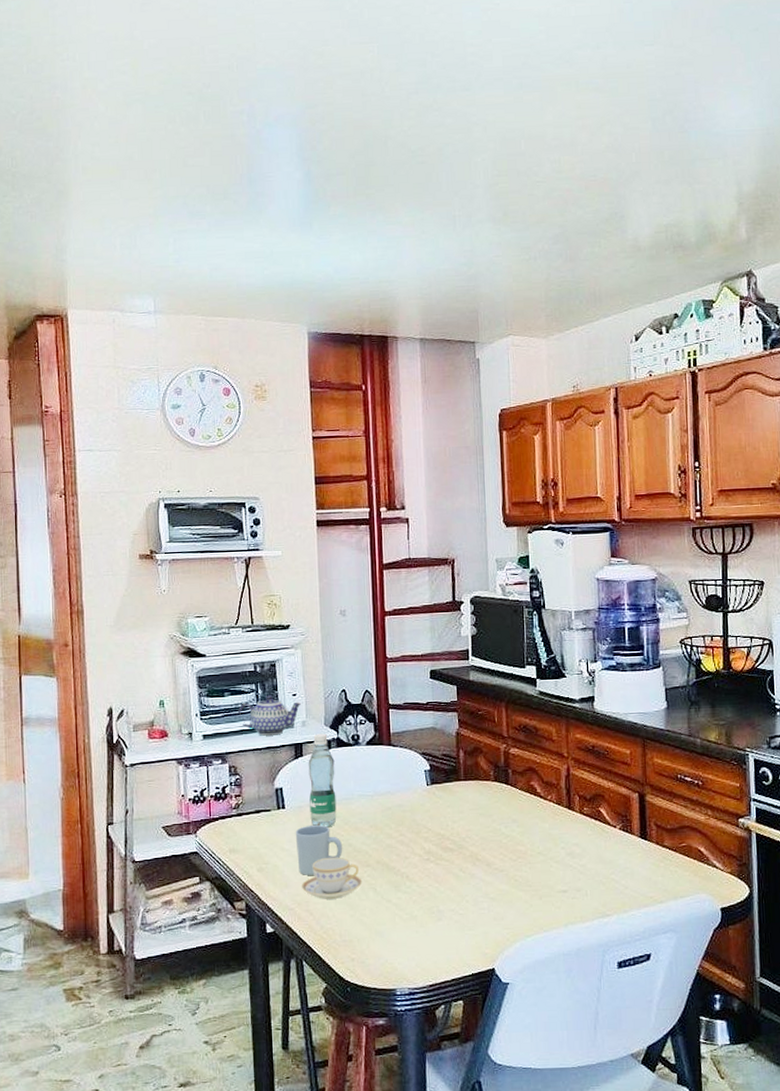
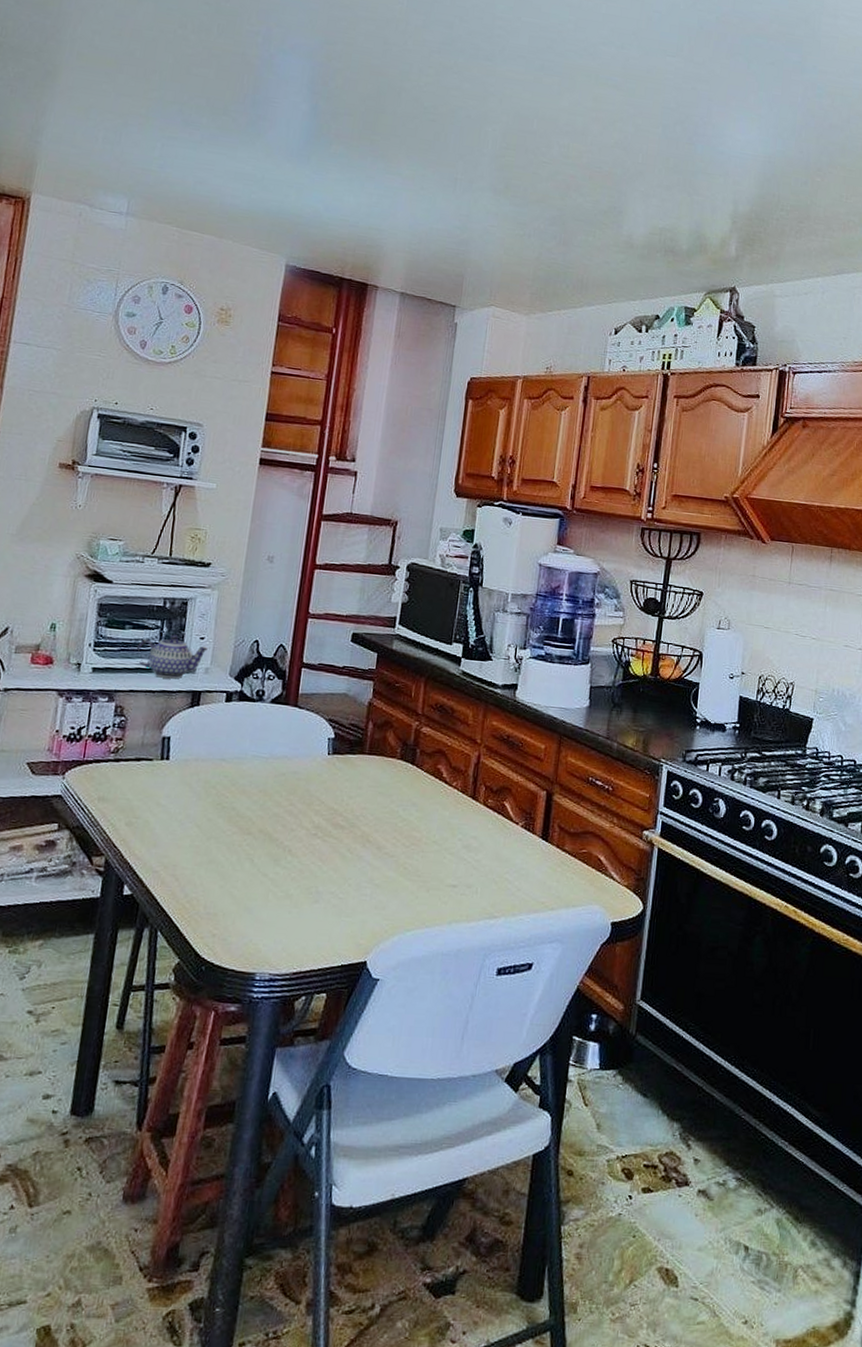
mug: present [295,825,343,875] -> none [172,782,226,837]
teacup: present [301,857,363,899] -> none [171,819,240,866]
bottle: present [308,733,337,828] -> none [195,683,234,787]

